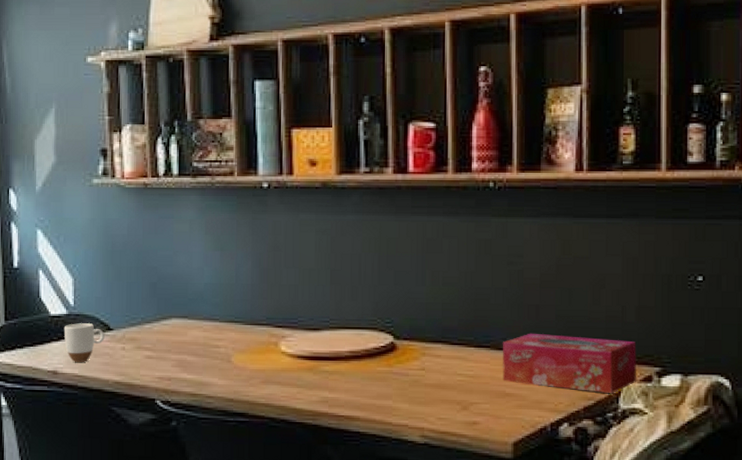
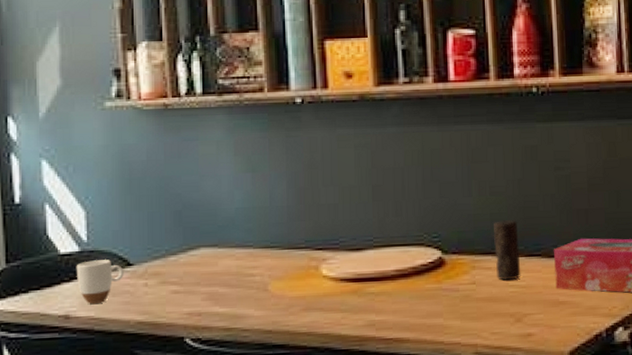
candle: none [444,310,470,369] -> present [493,219,521,281]

